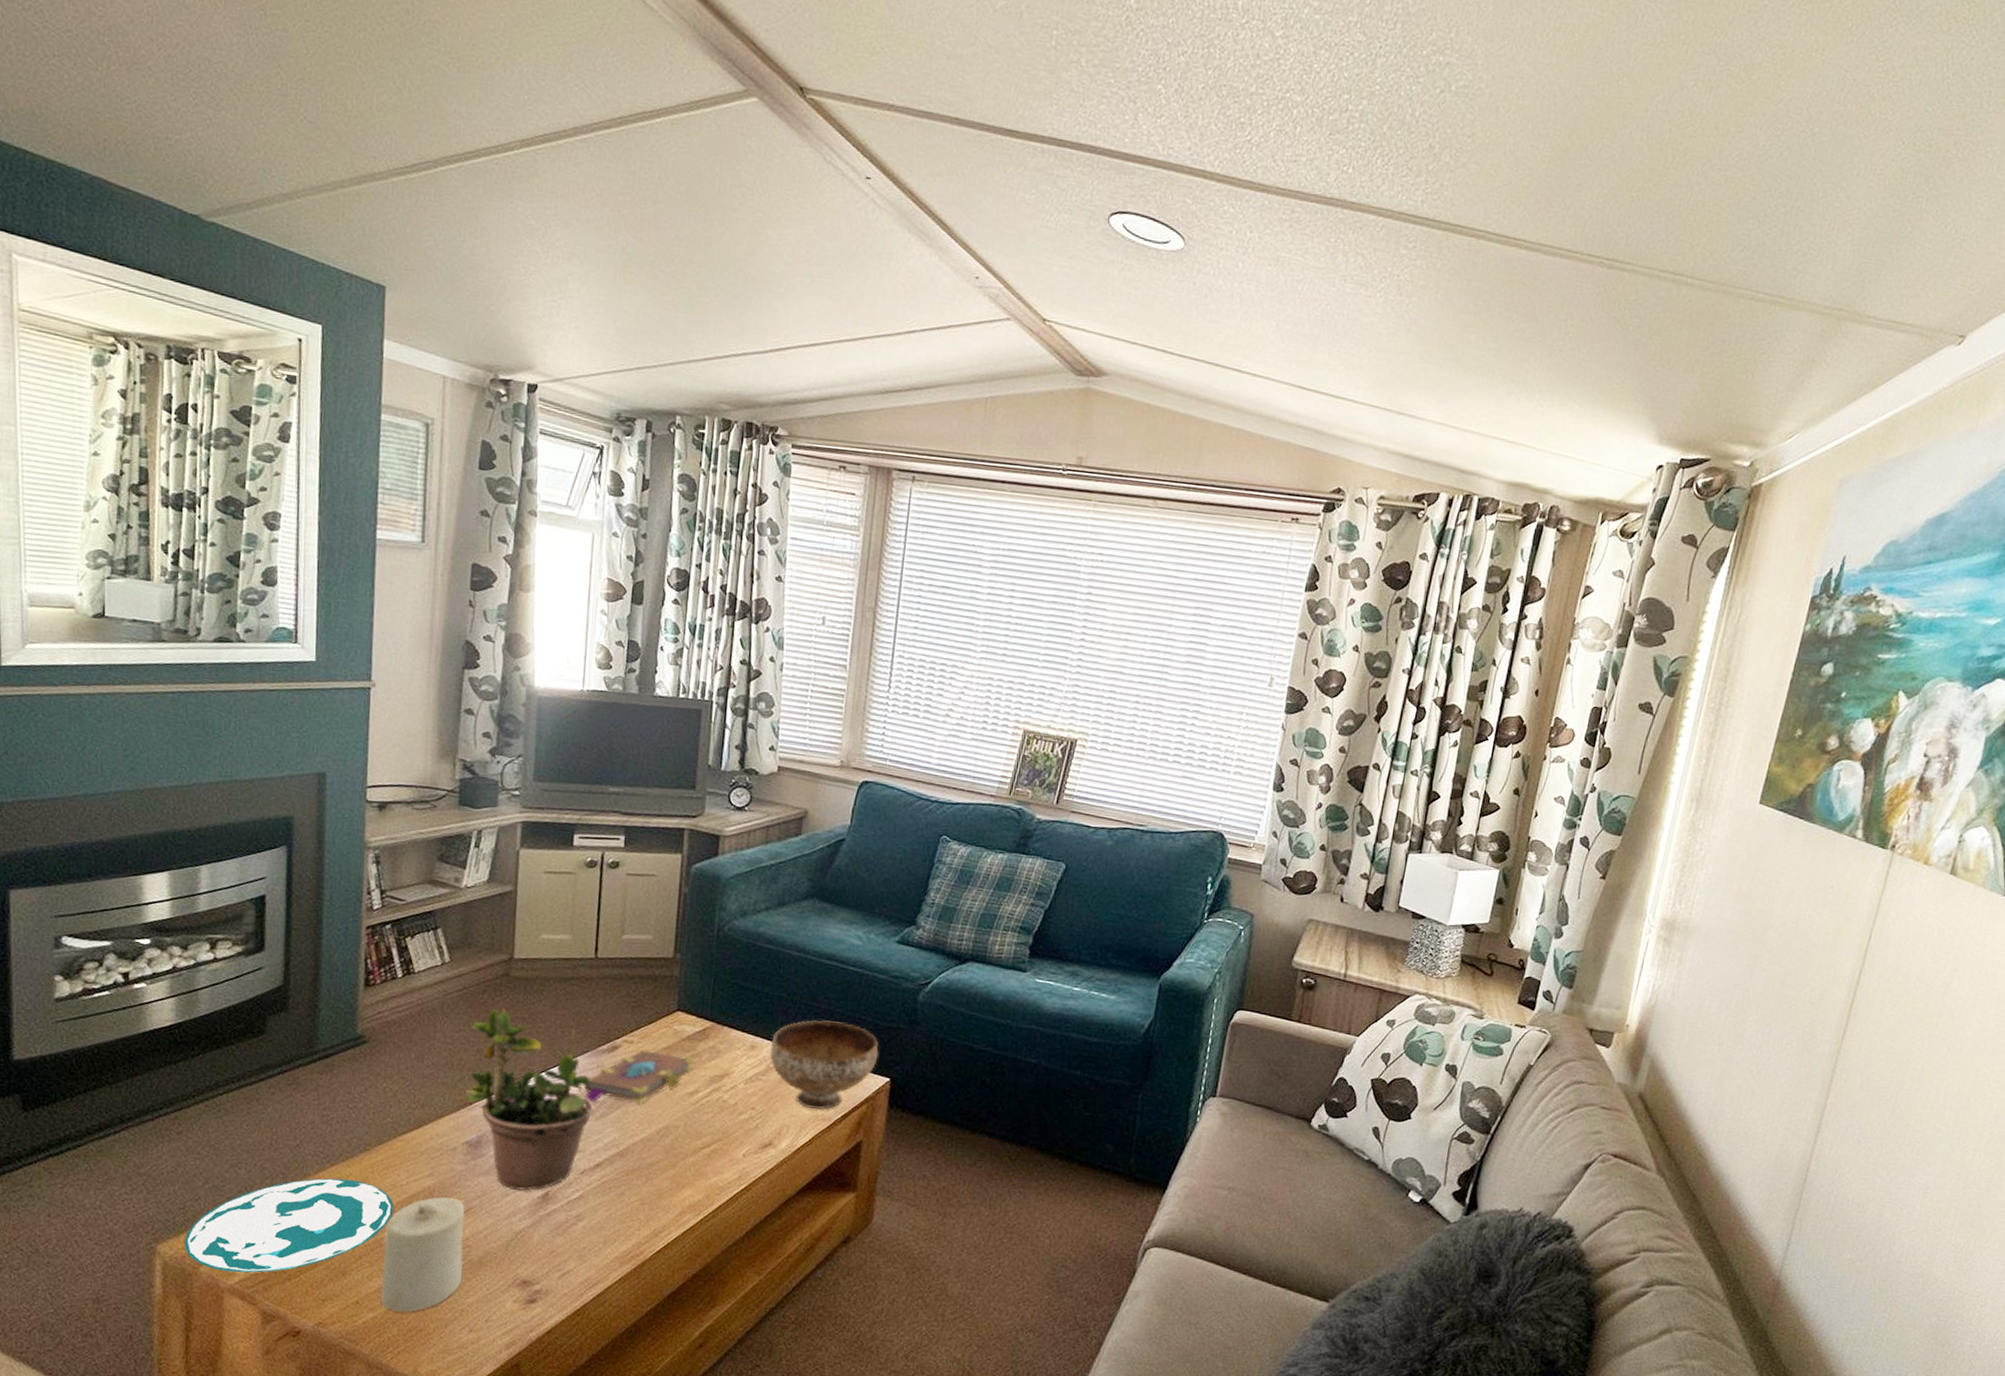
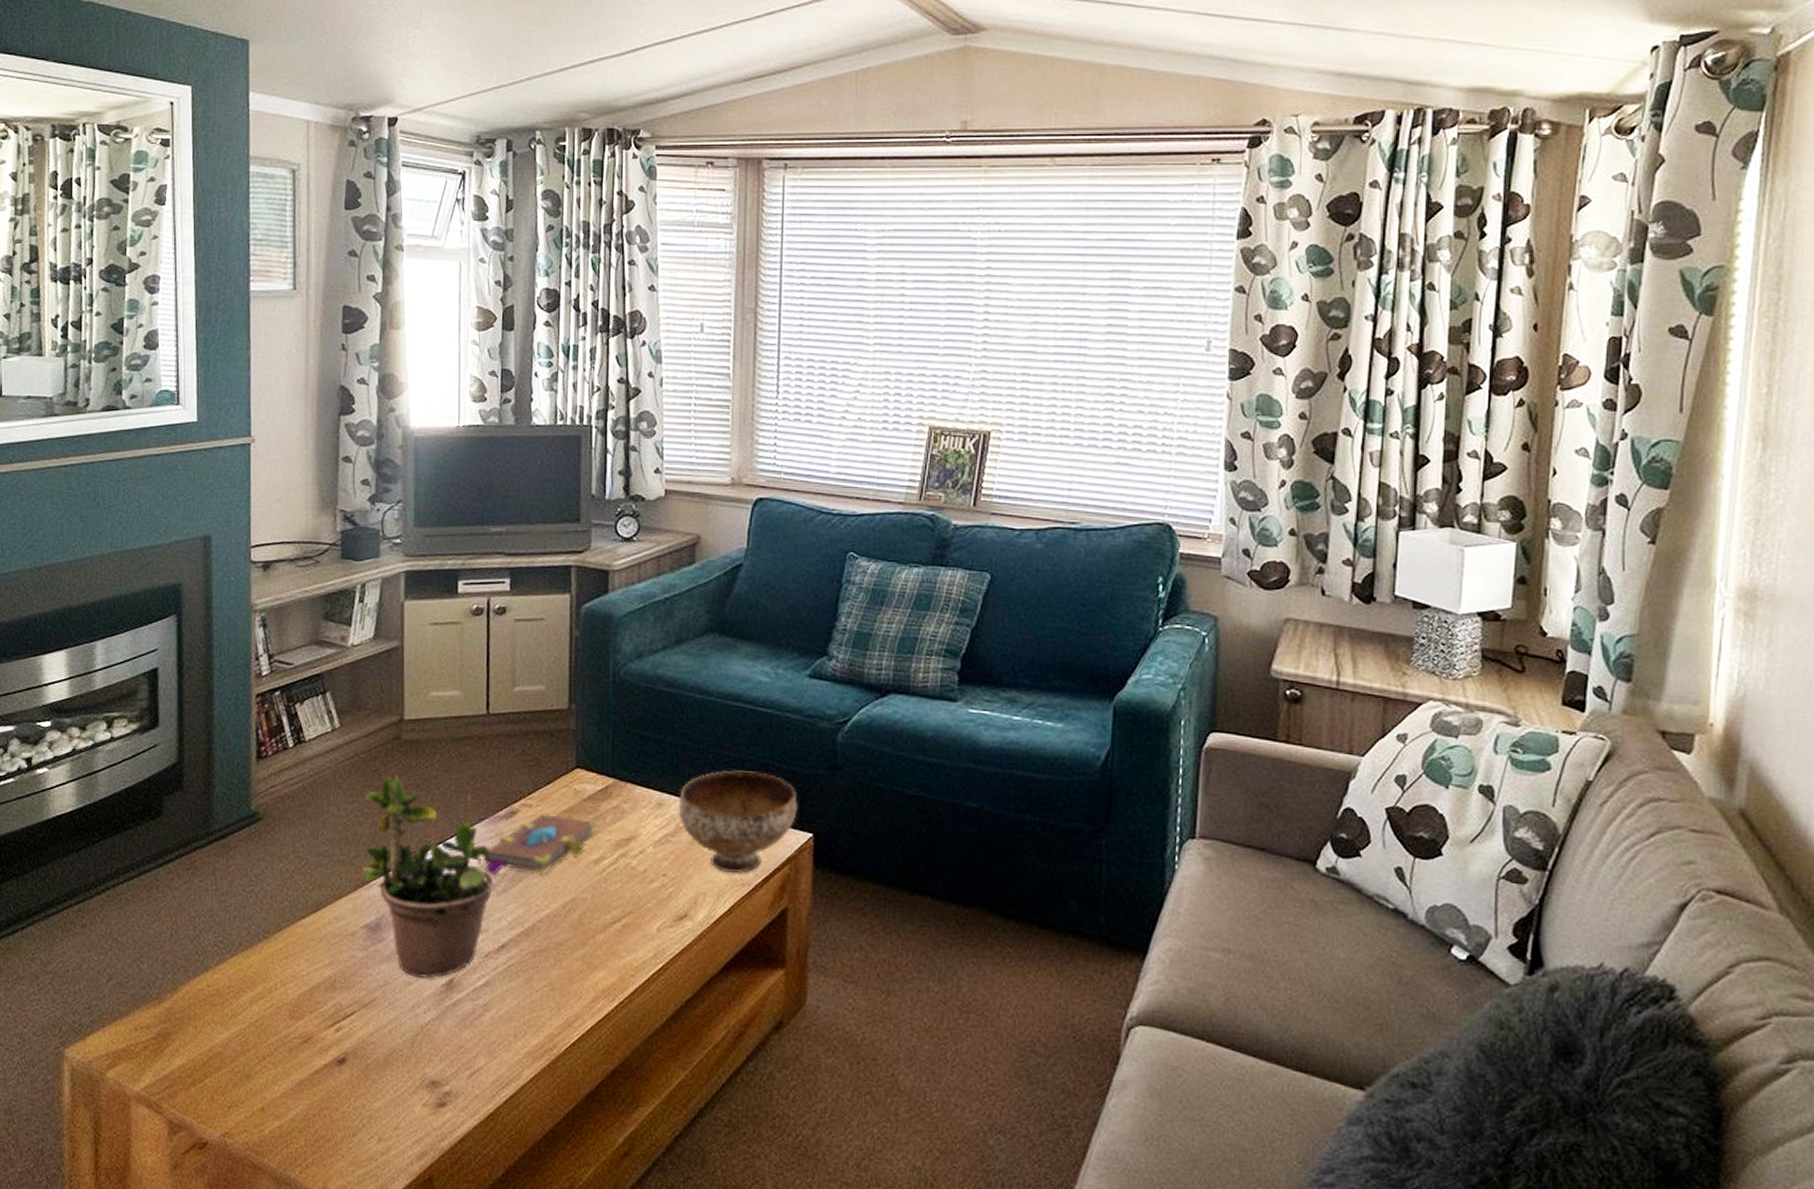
plate: present [184,1178,393,1273] -> none [90,970,295,1078]
candle: present [381,1197,465,1312] -> none [286,988,369,1120]

